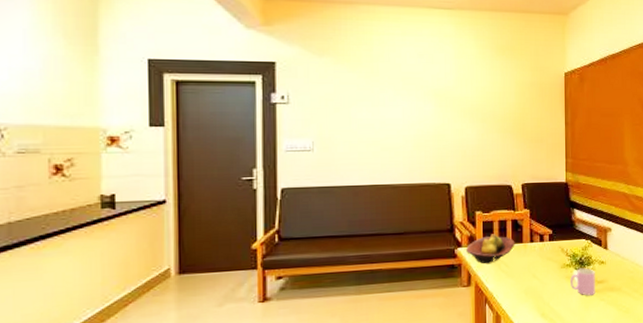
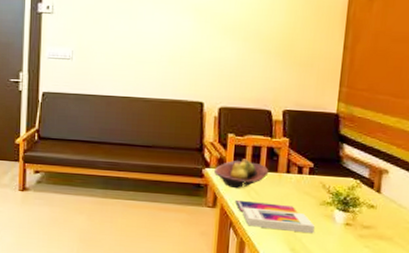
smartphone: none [488,273,559,299] -> present [235,199,315,234]
cup: present [570,268,595,296] -> none [329,208,362,240]

